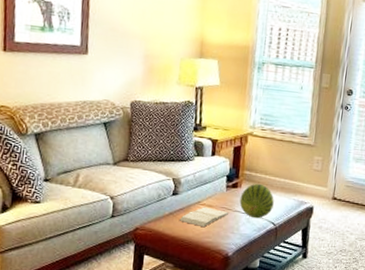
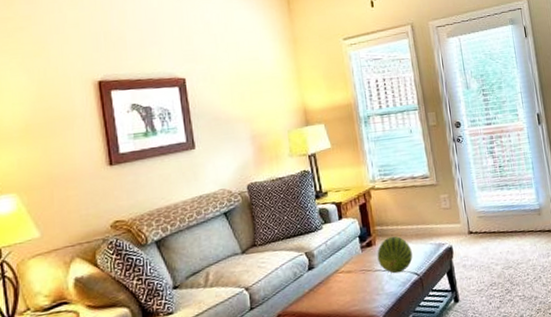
book: present [178,207,228,228] -> none [320,273,369,297]

